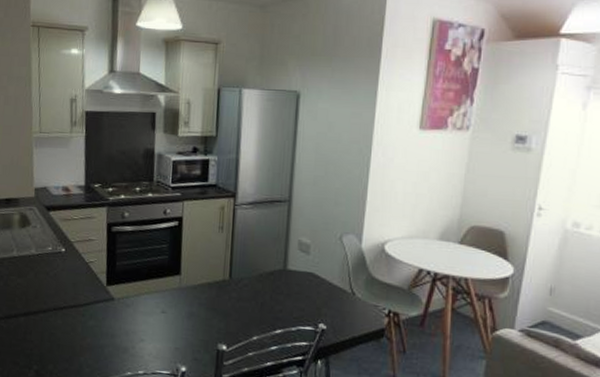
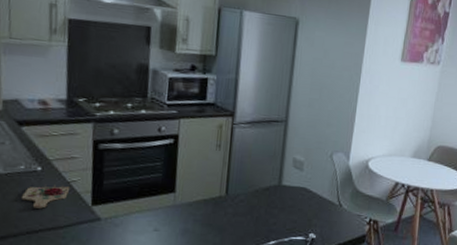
cutting board: none [50,264,87,287] -> present [22,184,69,209]

